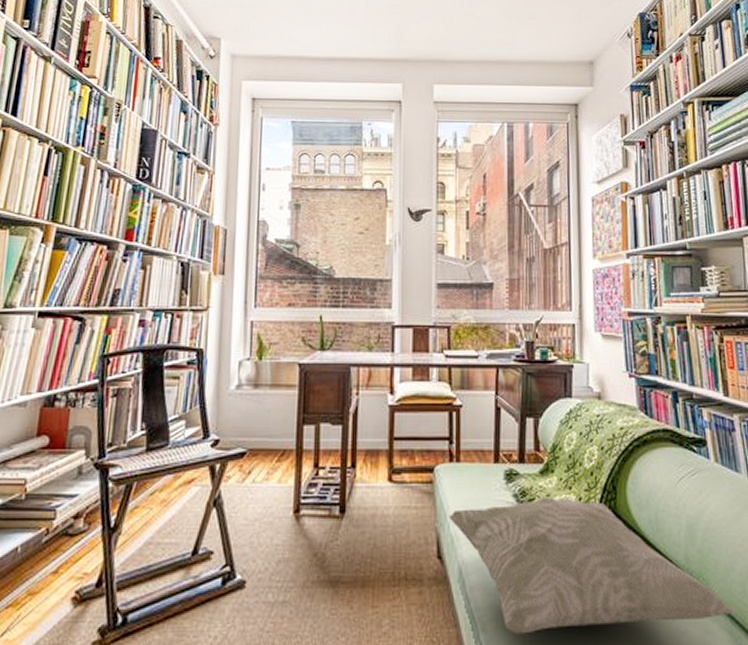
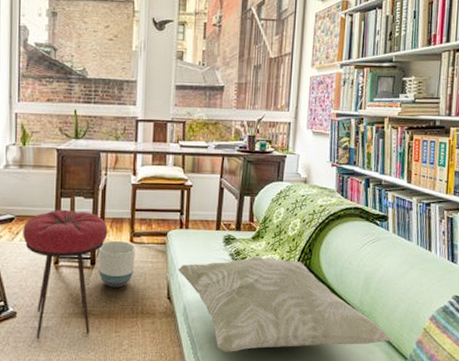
stool: none [256,439,361,618] -> present [23,209,108,338]
planter: none [349,479,395,544] -> present [98,240,135,288]

